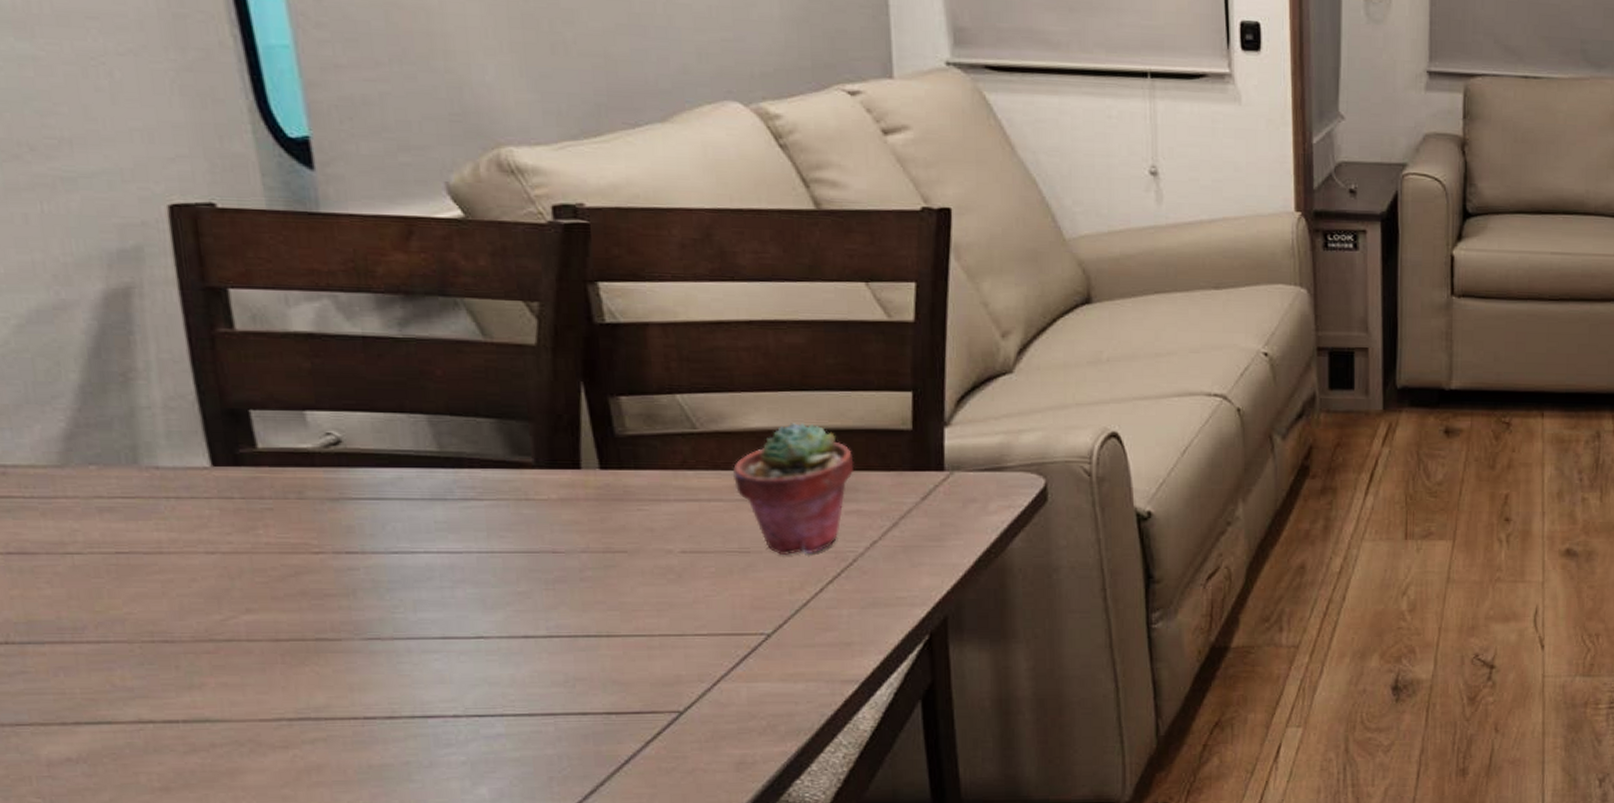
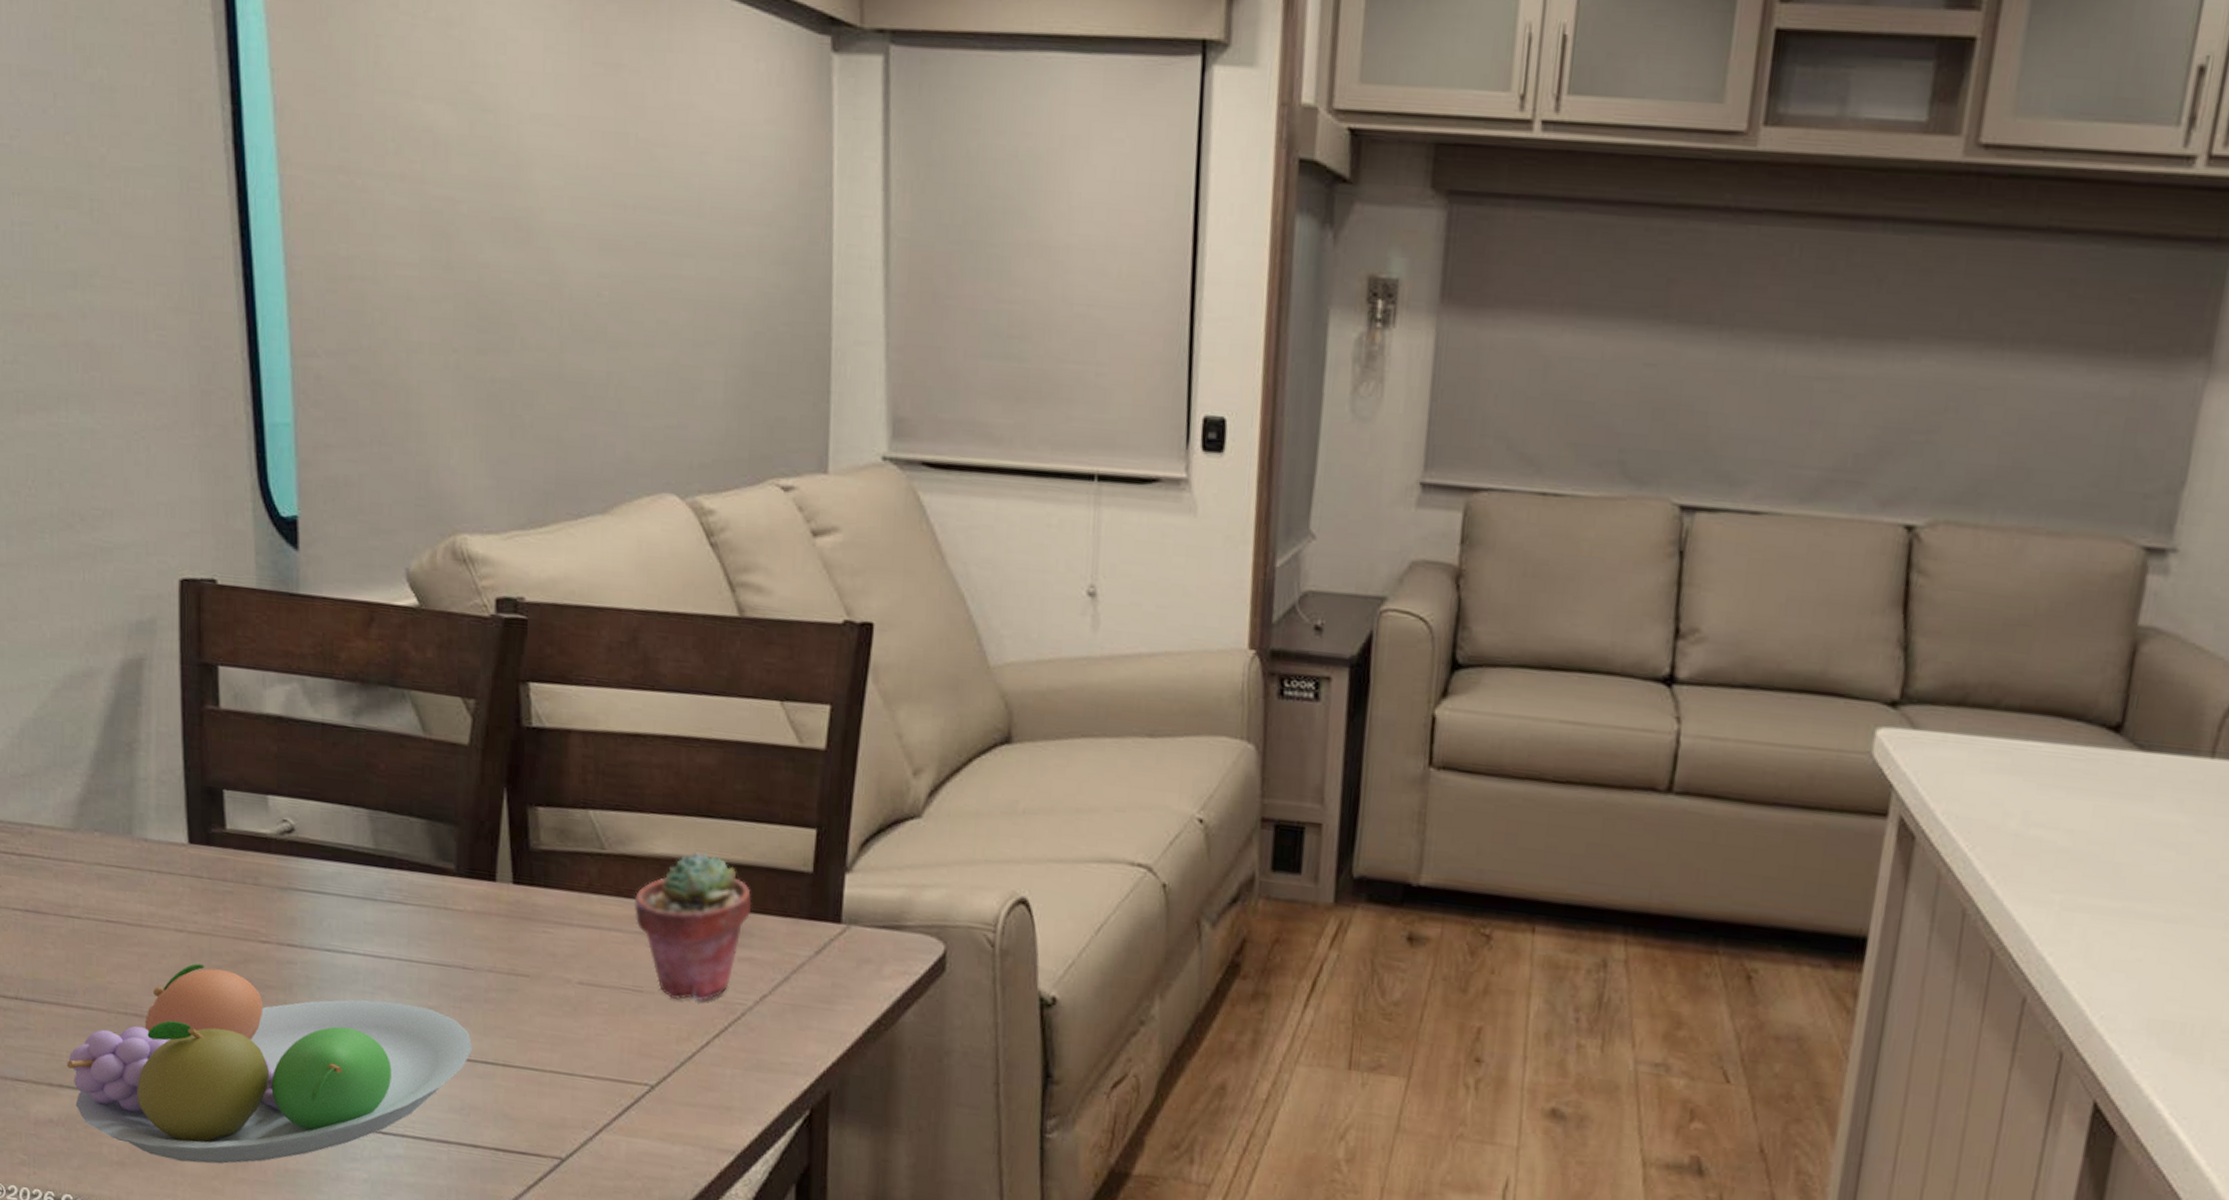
fruit bowl: none [82,583,571,776] -> present [67,963,472,1164]

